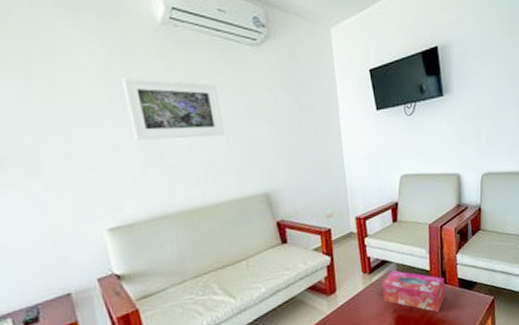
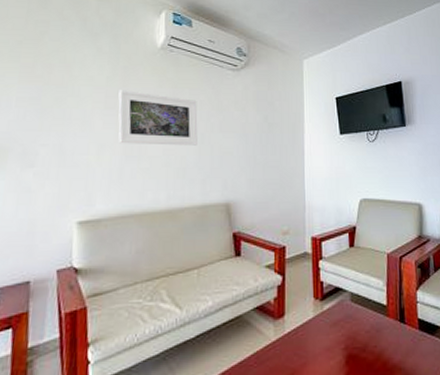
tissue box: present [381,270,446,313] -> none [333,301,404,357]

